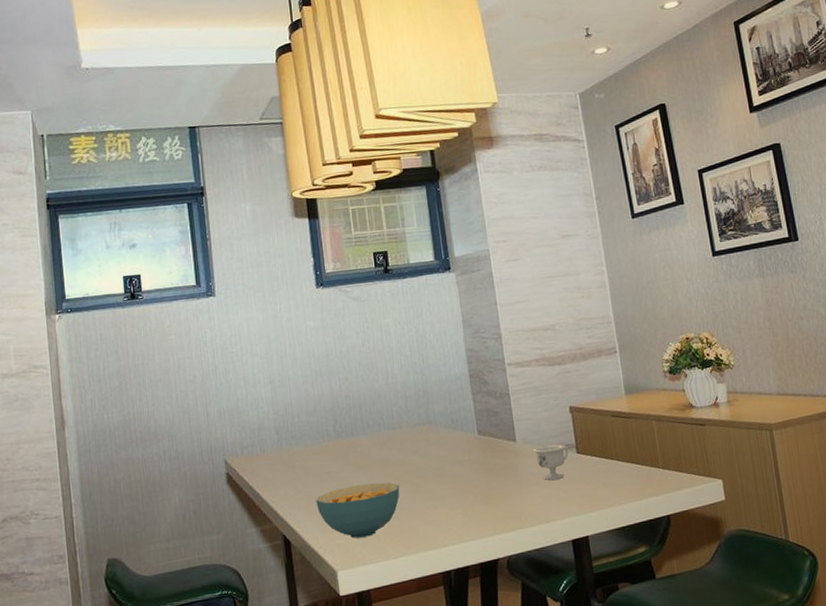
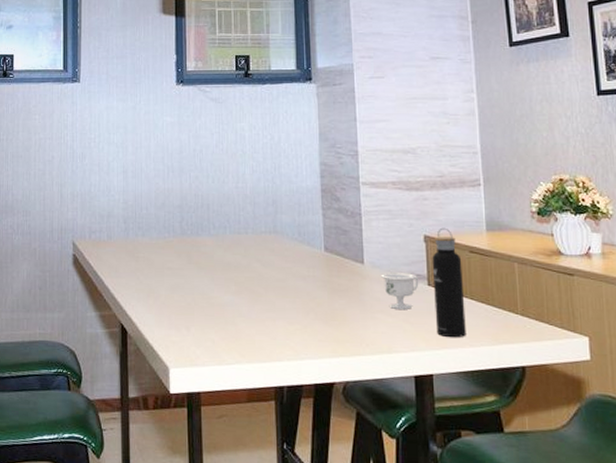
cereal bowl: present [316,482,400,539] -> none [156,285,240,339]
water bottle: none [578,396,615,500] -> present [432,227,466,338]

